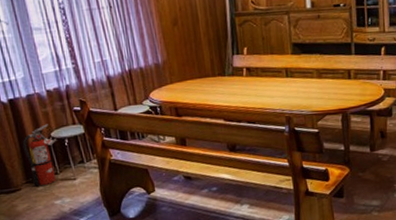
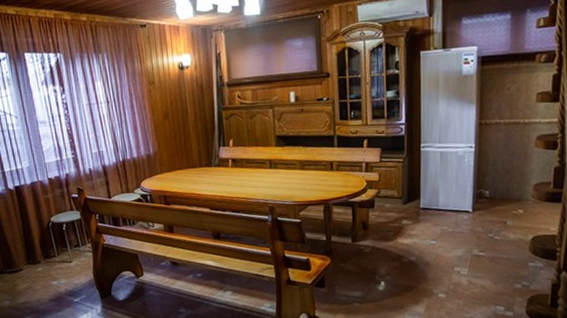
fire extinguisher: present [22,124,57,187] -> none [25,209,56,268]

